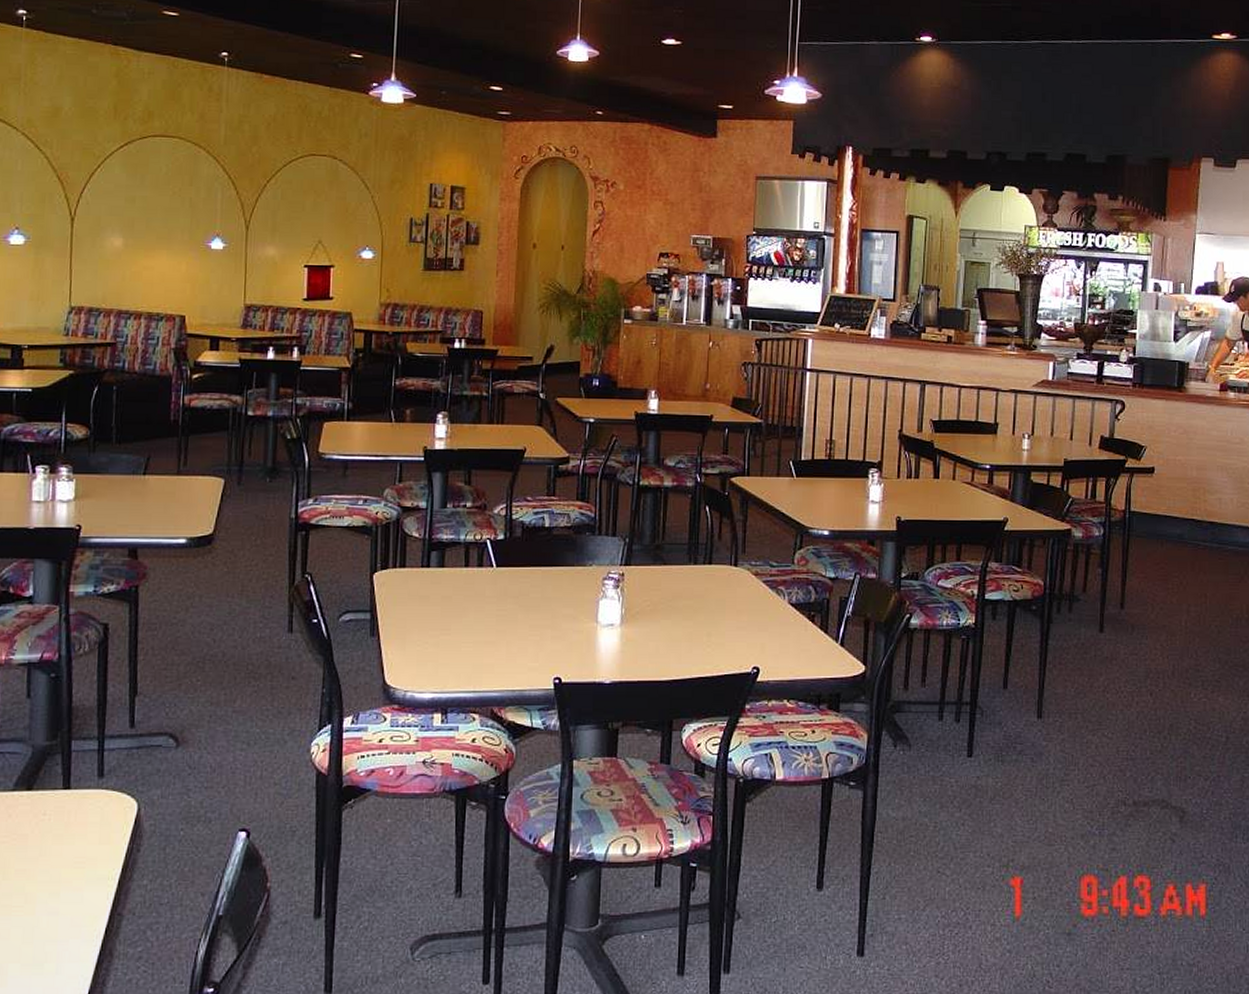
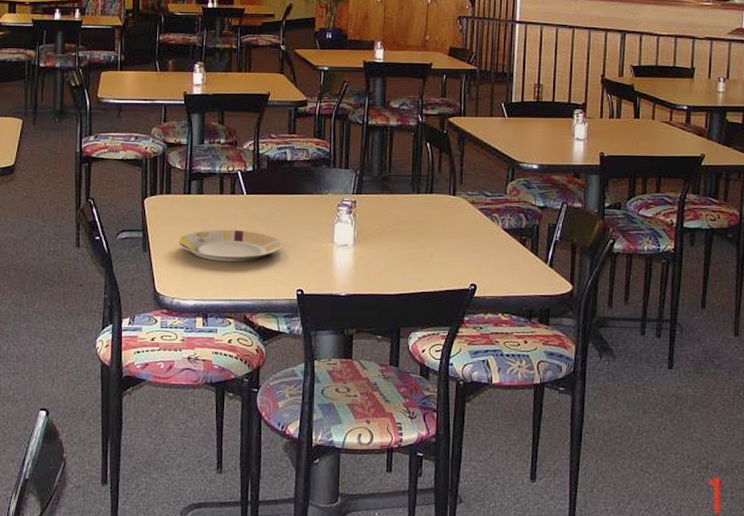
plate: none [412,608,538,646] -> present [177,229,283,262]

